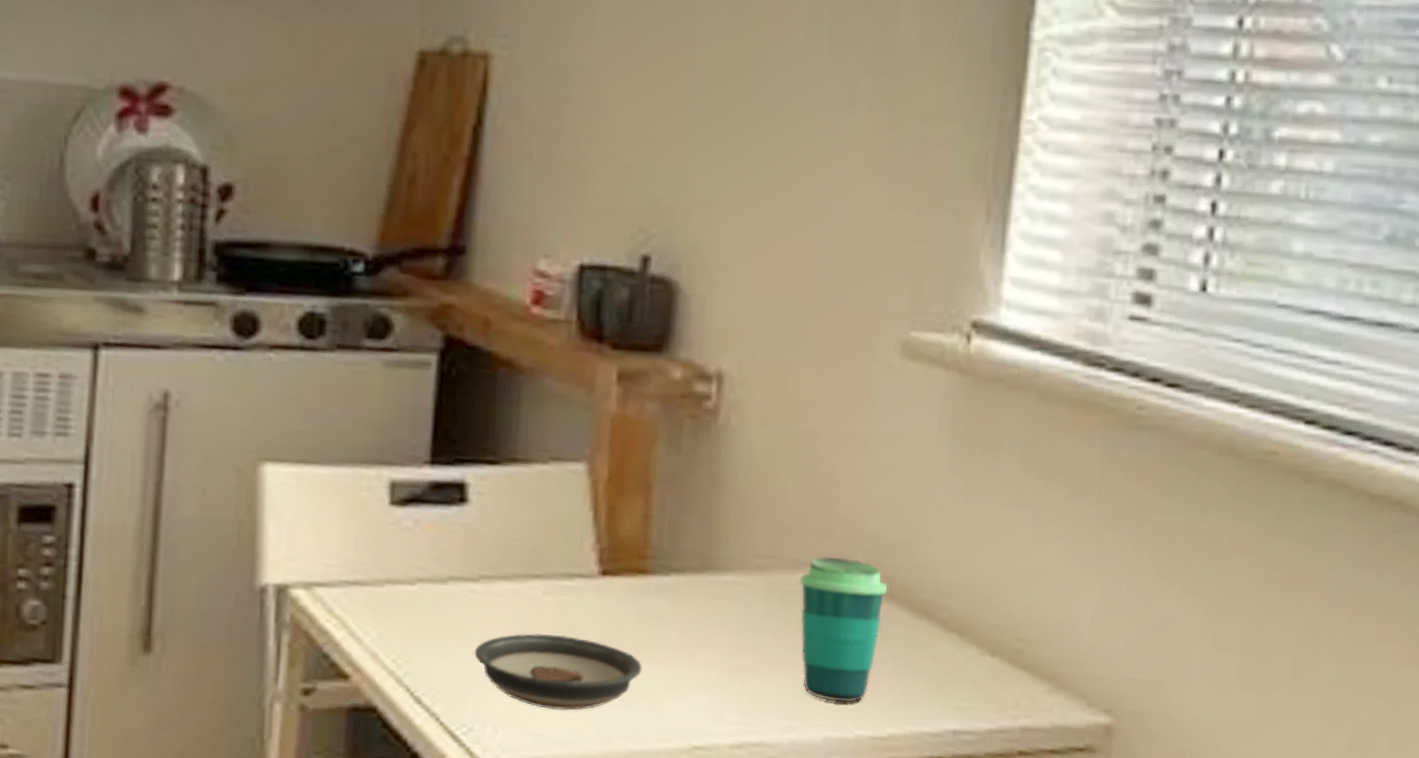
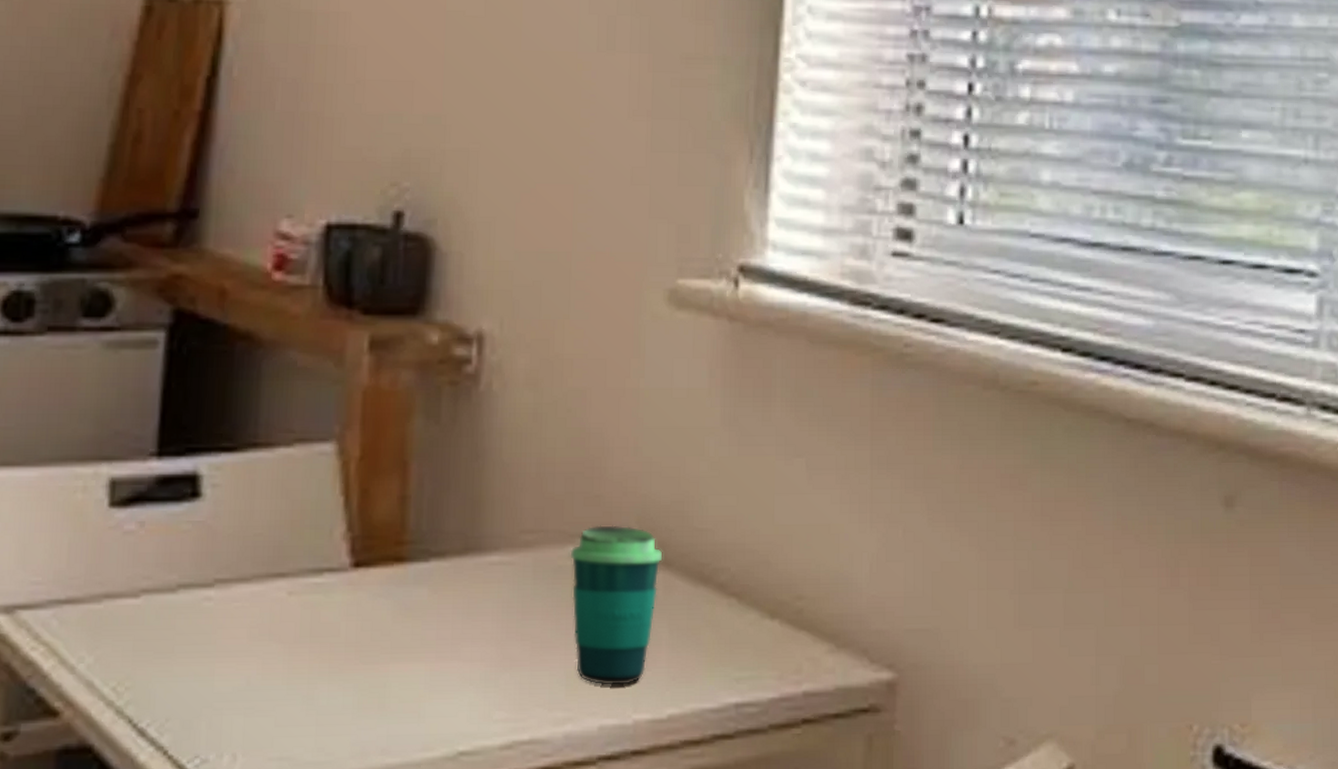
saucer: present [474,633,642,711] -> none [208,639,401,727]

